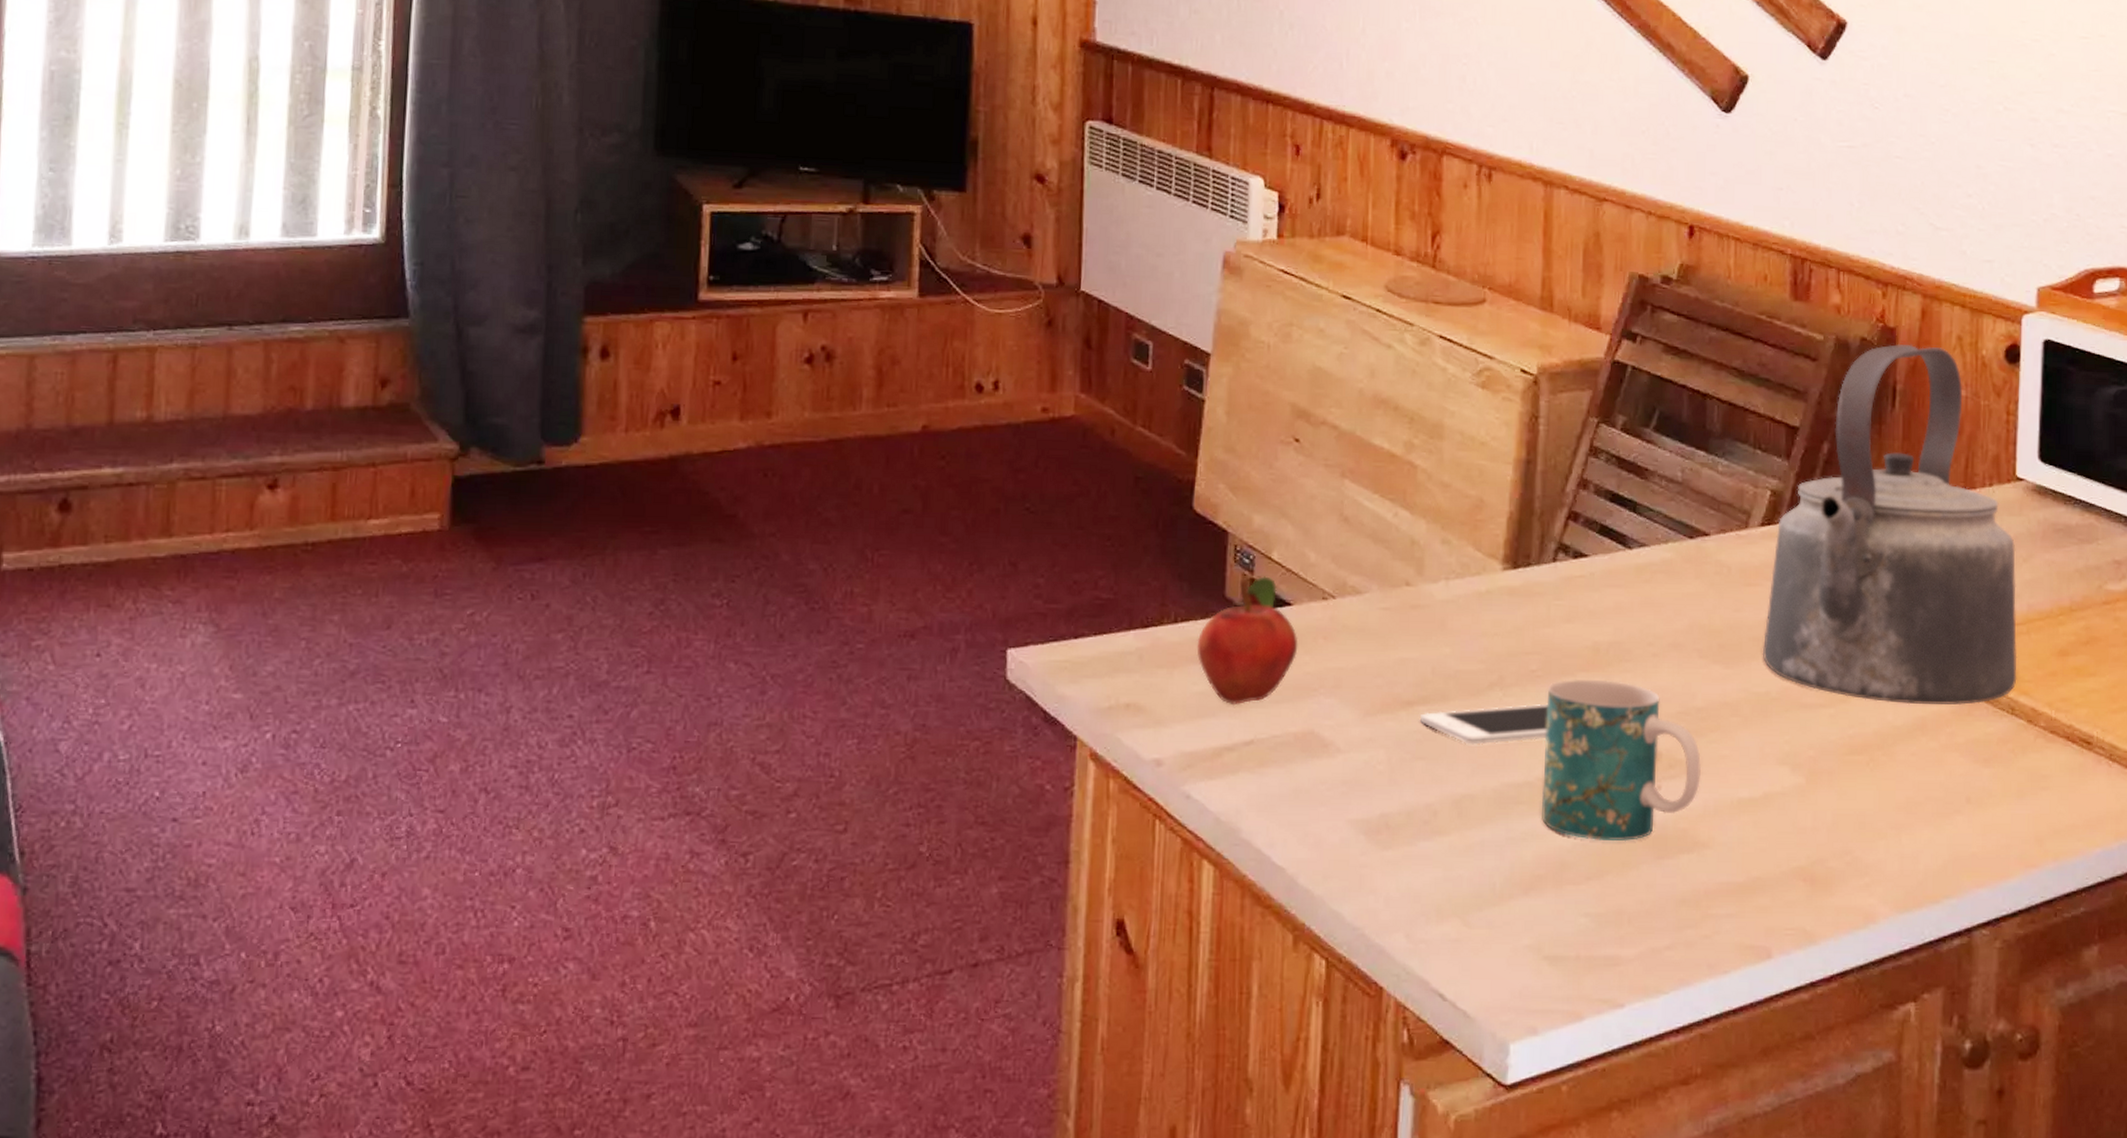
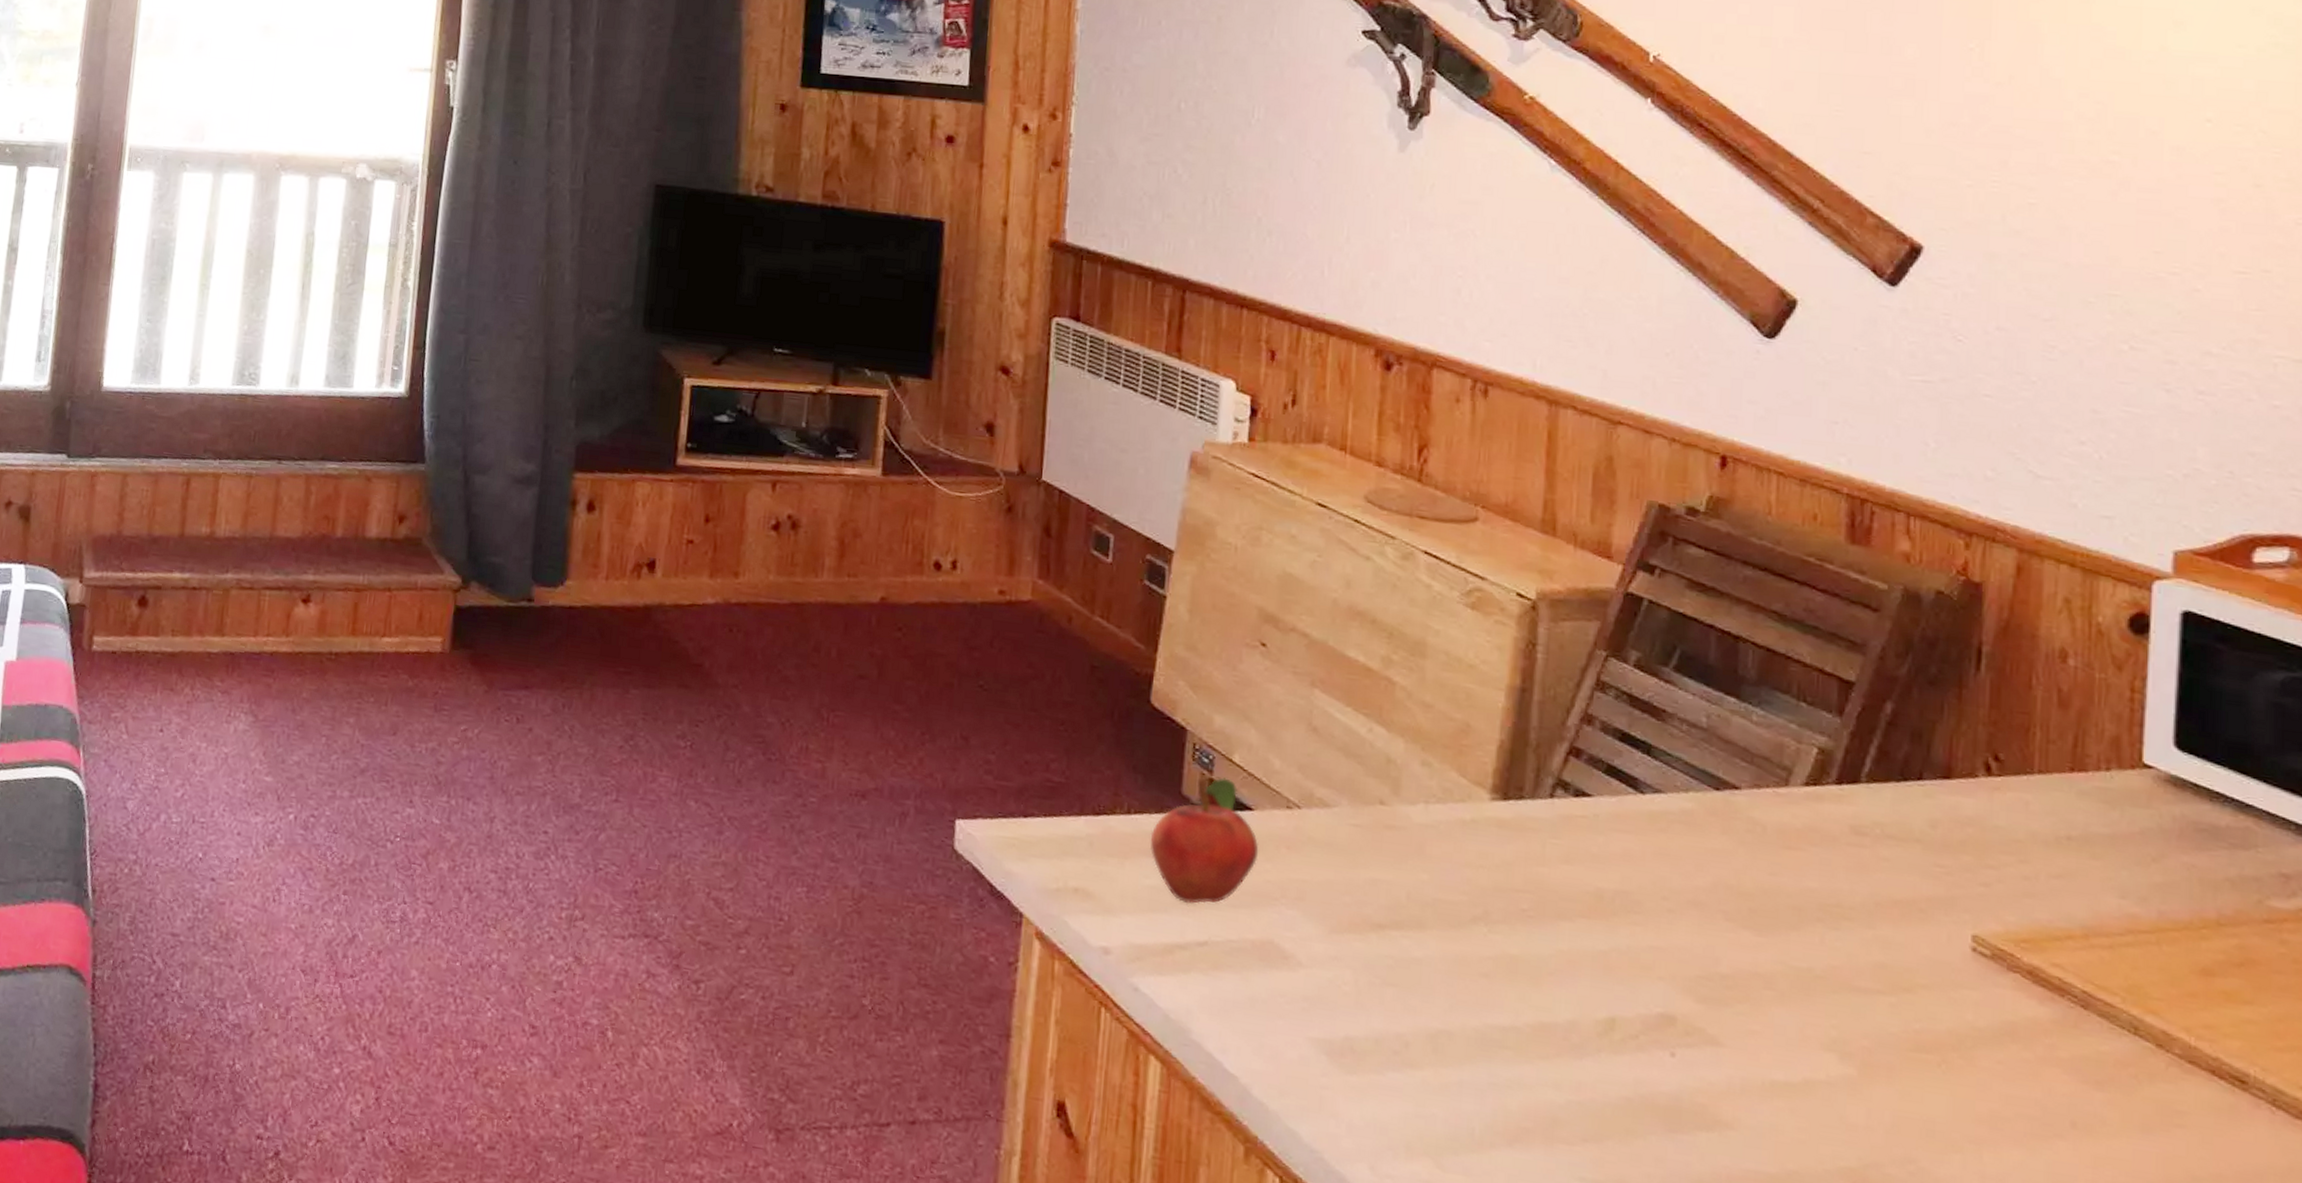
cell phone: present [1420,704,1548,745] -> none [1392,938,1540,984]
mug: present [1542,679,1701,842] -> none [1530,924,1725,1108]
kettle: present [1762,344,2017,706] -> none [1804,601,2143,1016]

